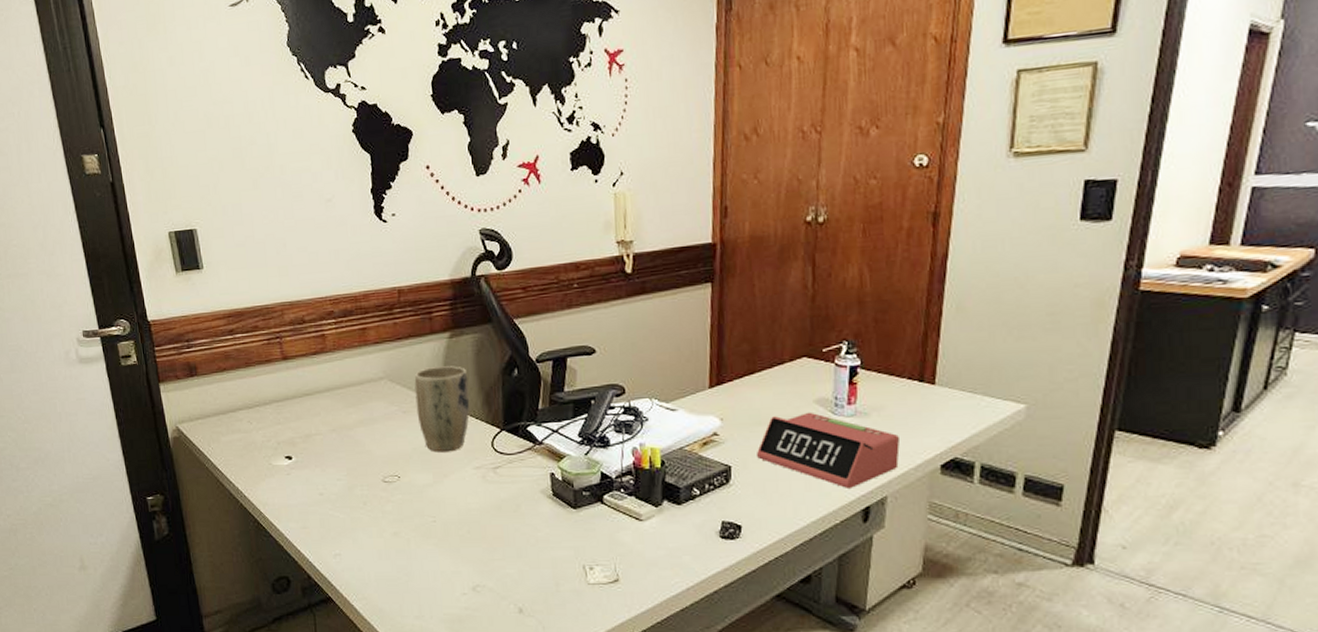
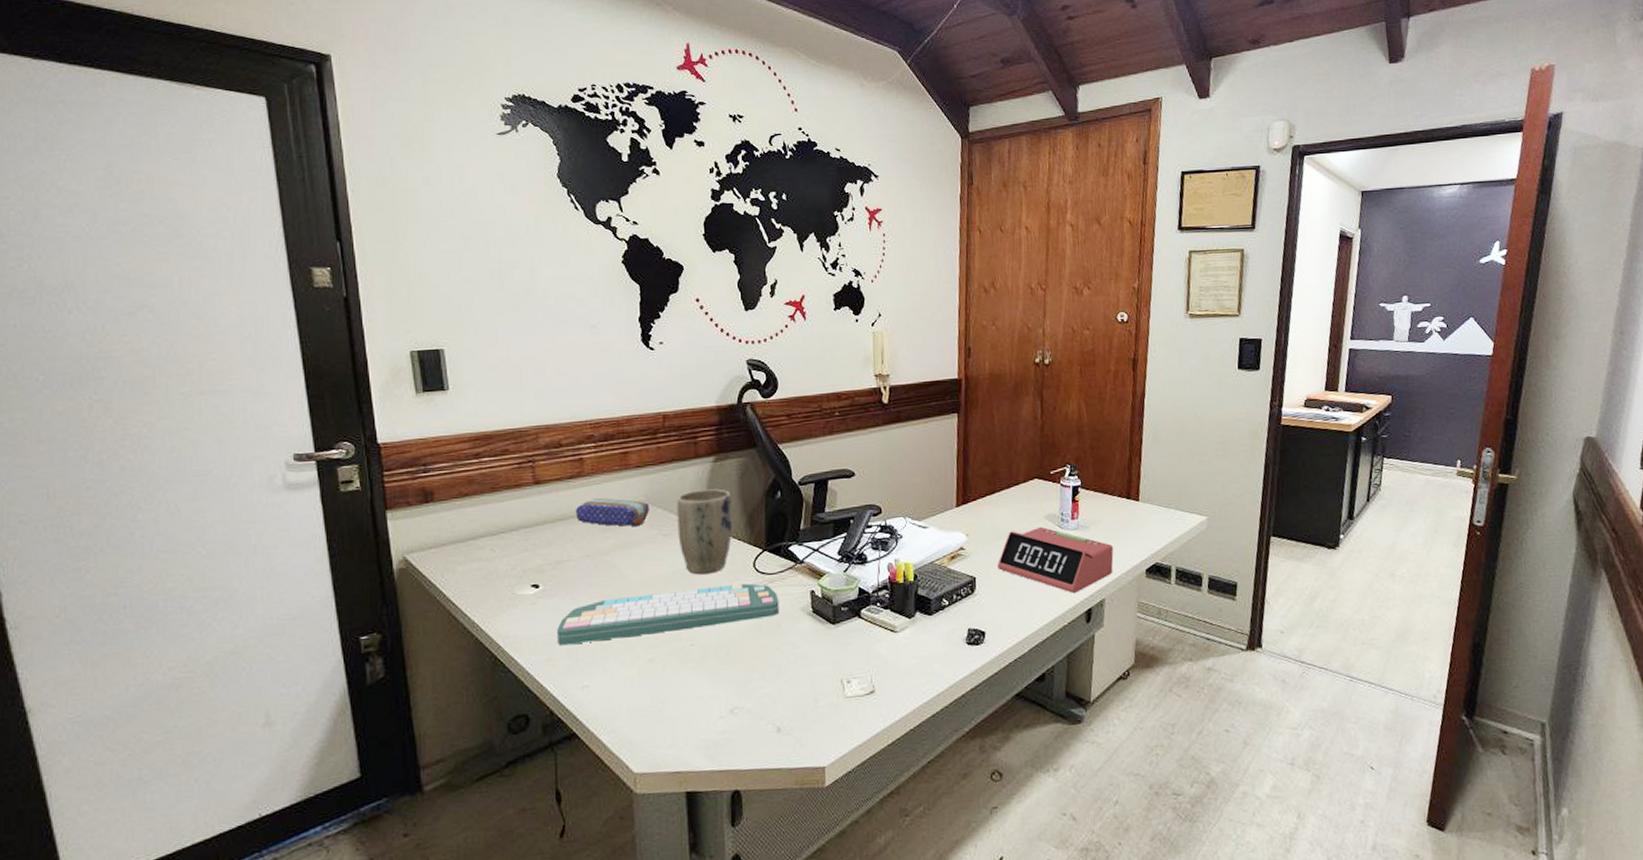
computer keyboard: none [310,463,519,515] -> present [557,583,780,646]
pencil case: none [320,374,389,403] -> present [575,498,650,527]

